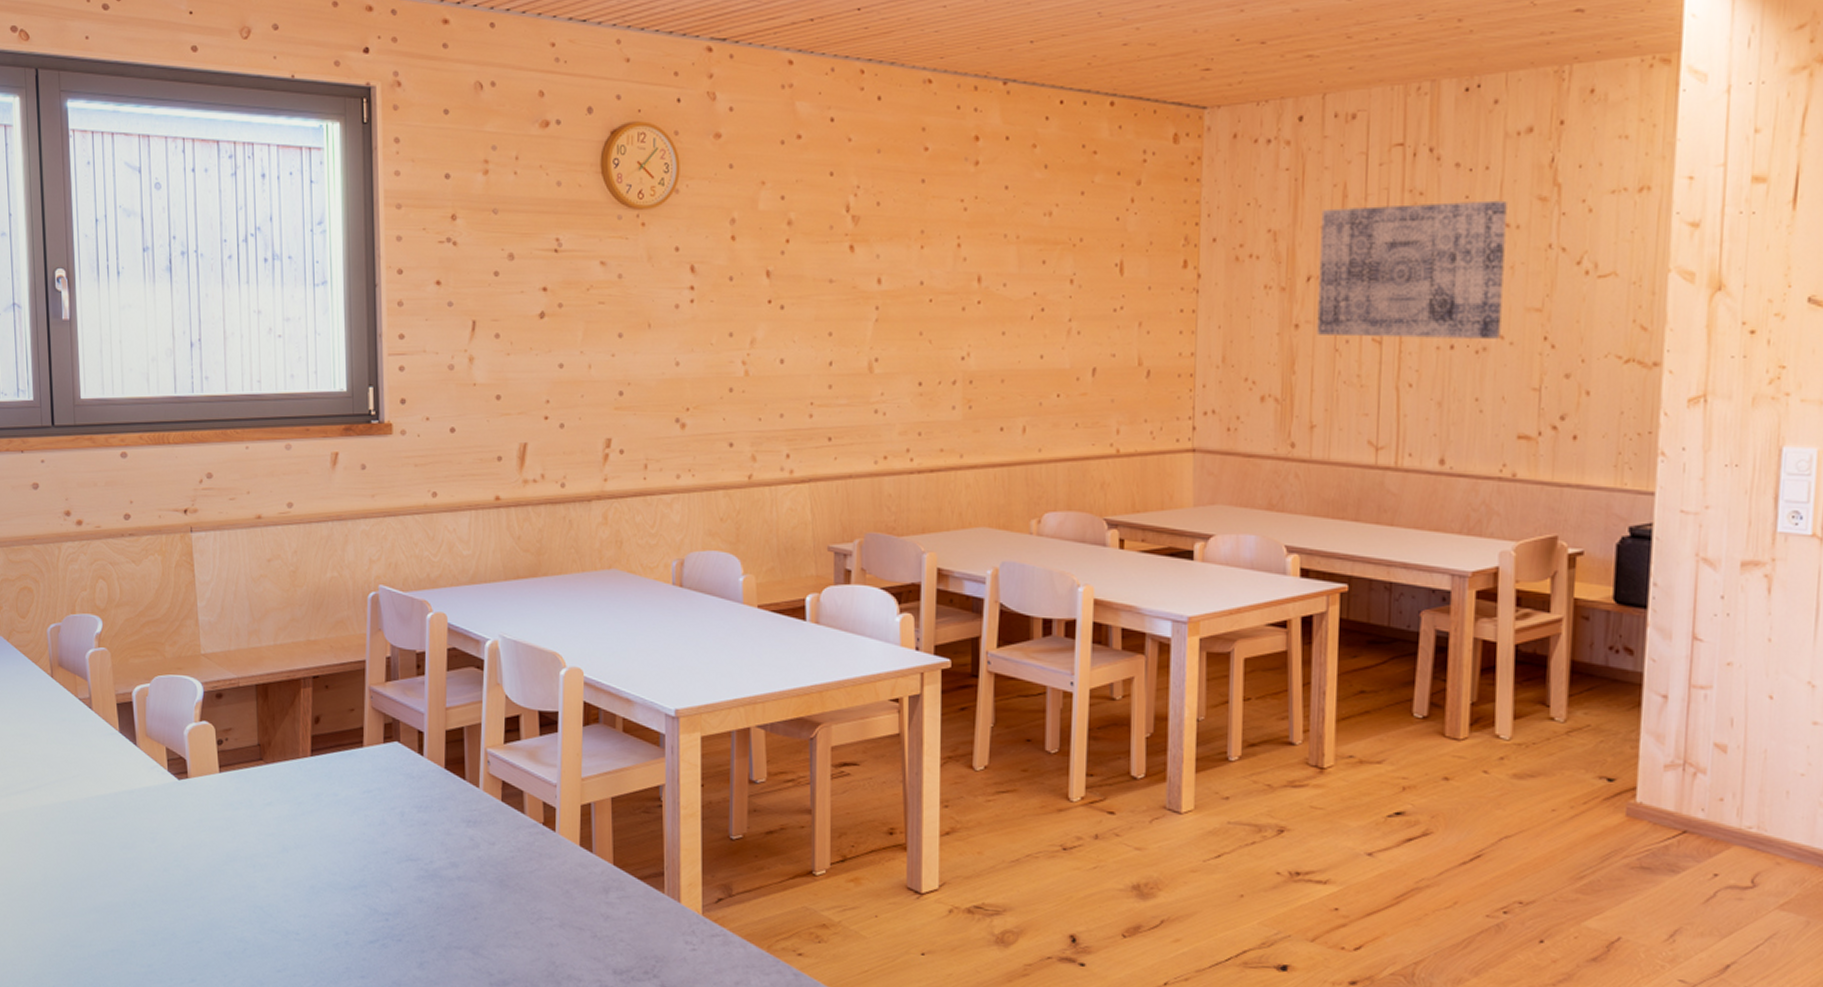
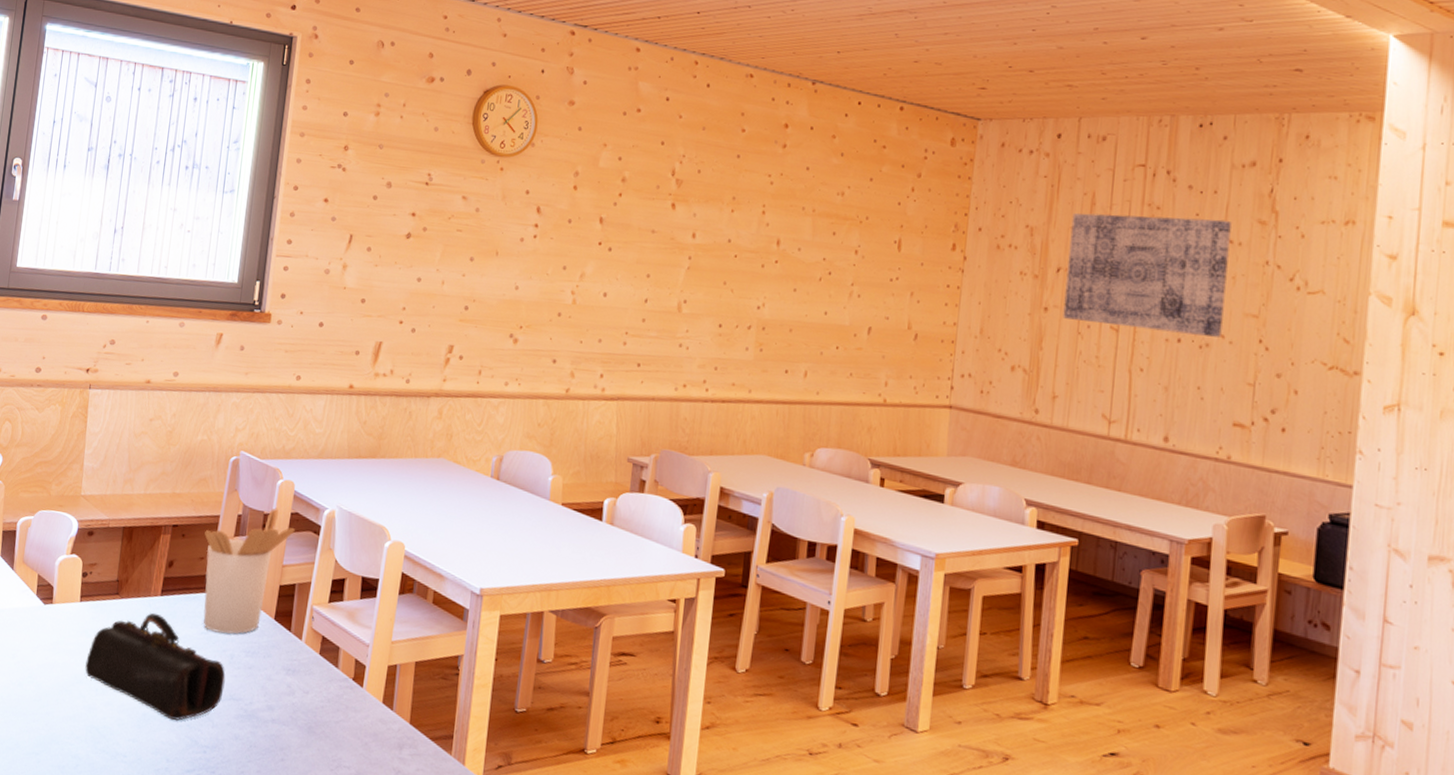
pencil case: none [236,775,399,890] -> present [85,612,226,721]
utensil holder: none [351,645,454,790] -> present [203,508,295,635]

